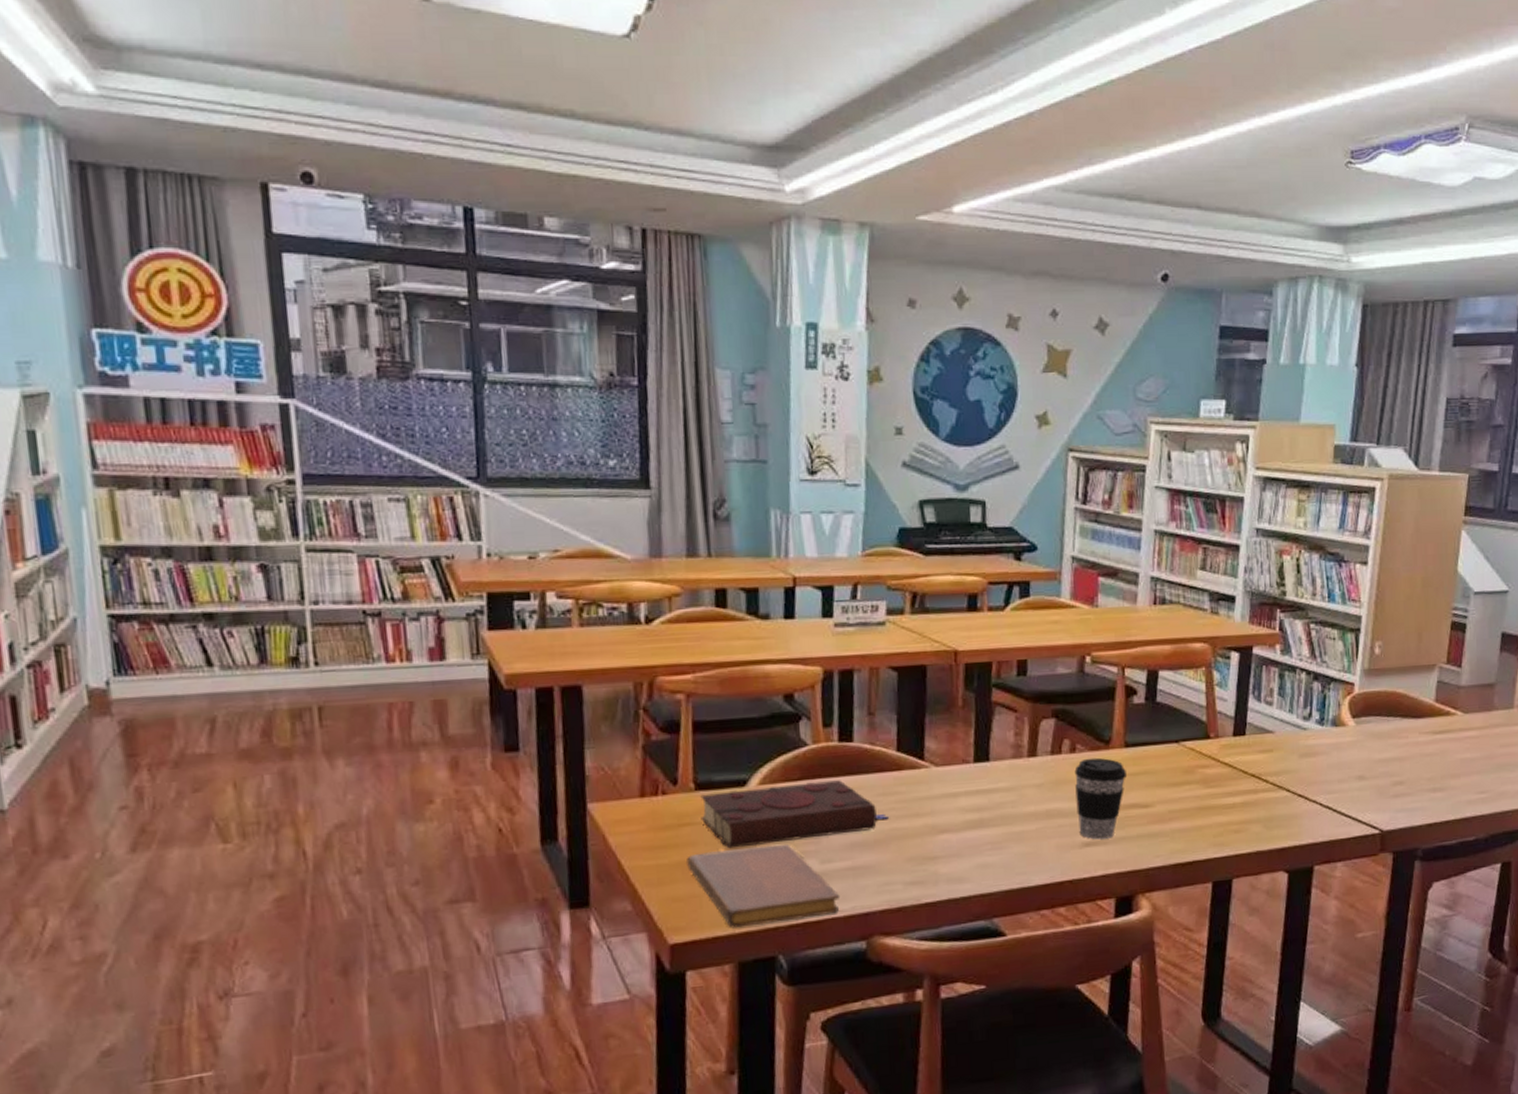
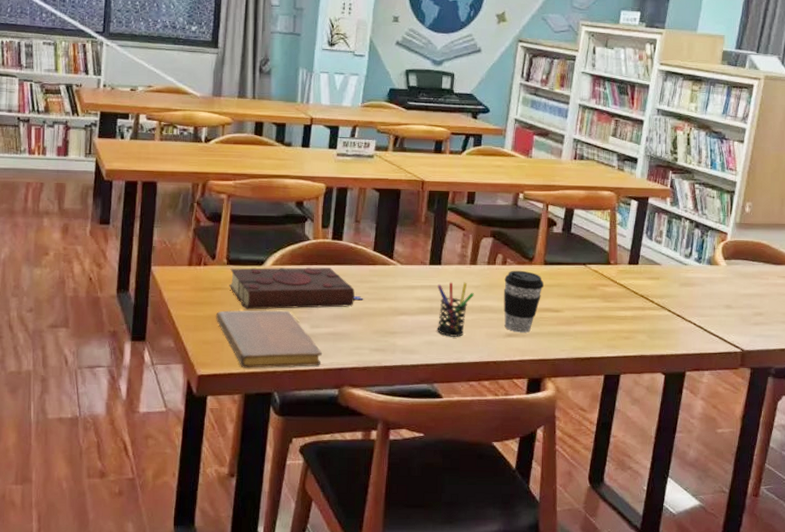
pen holder: none [987,781,1038,855] -> present [437,282,475,337]

